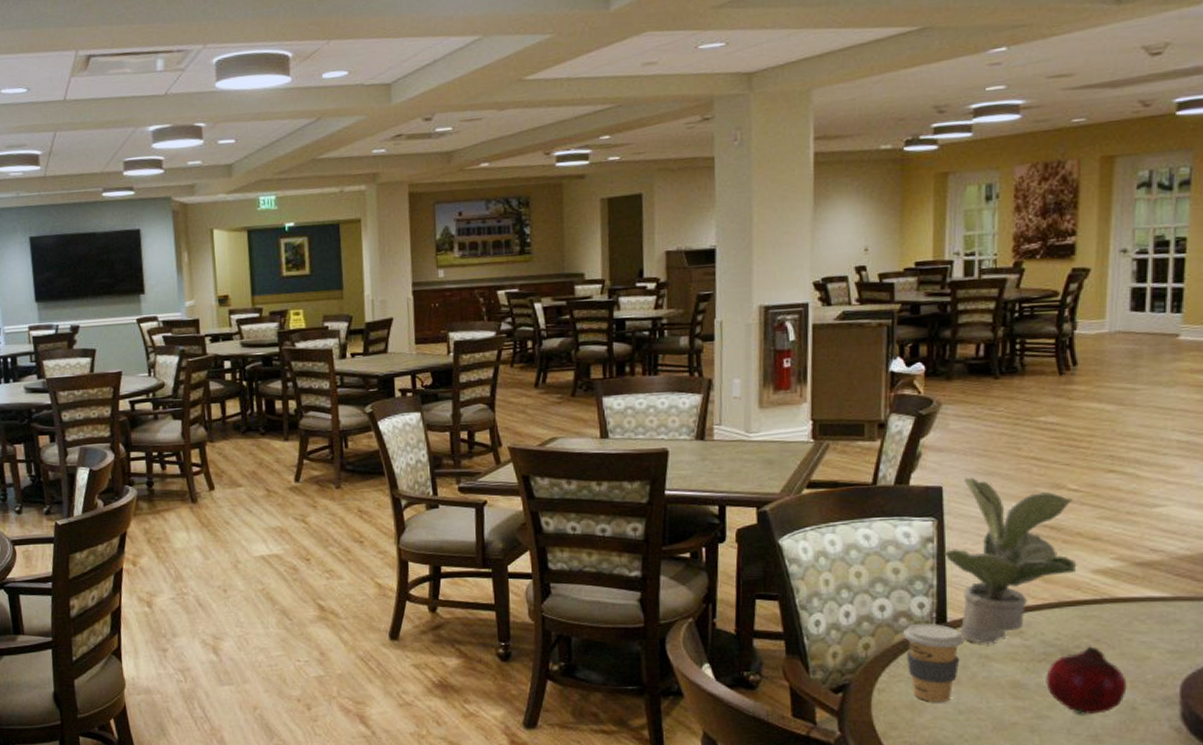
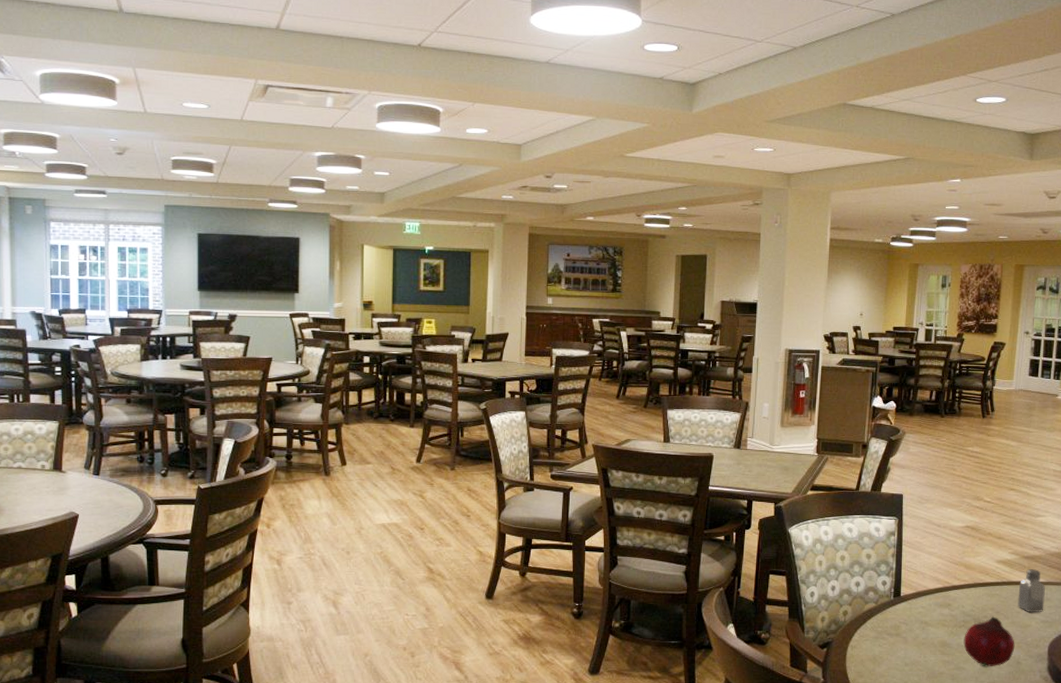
coffee cup: present [903,623,964,702] -> none [871,596,912,656]
potted plant: present [944,477,1077,645] -> none [901,488,988,614]
saltshaker: none [1128,580,1171,639] -> present [1018,569,1045,612]

